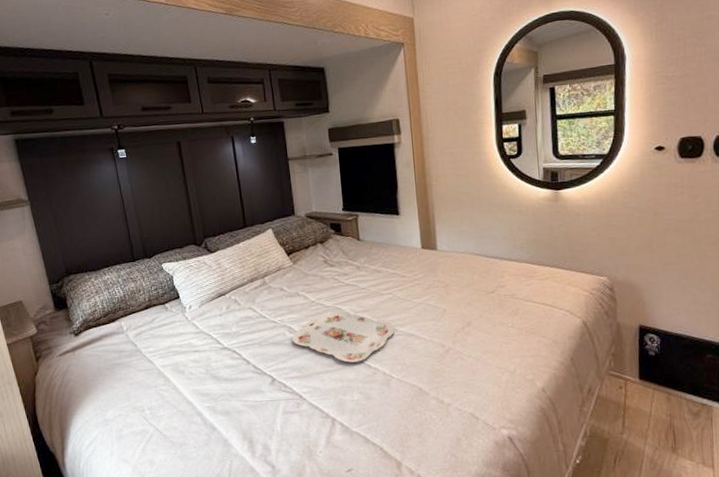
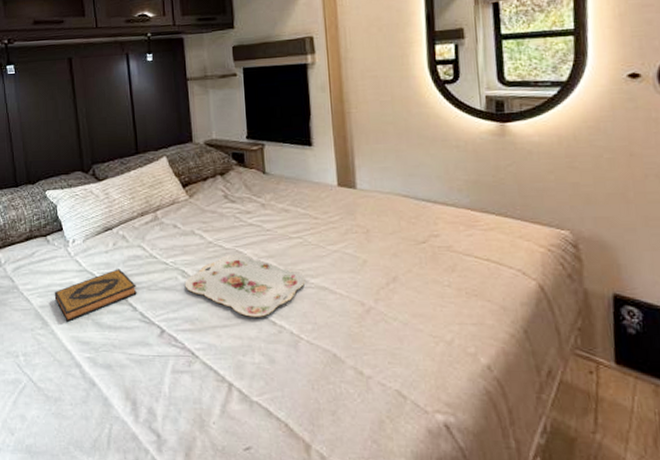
hardback book: none [174,329,250,378] -> present [54,269,137,322]

